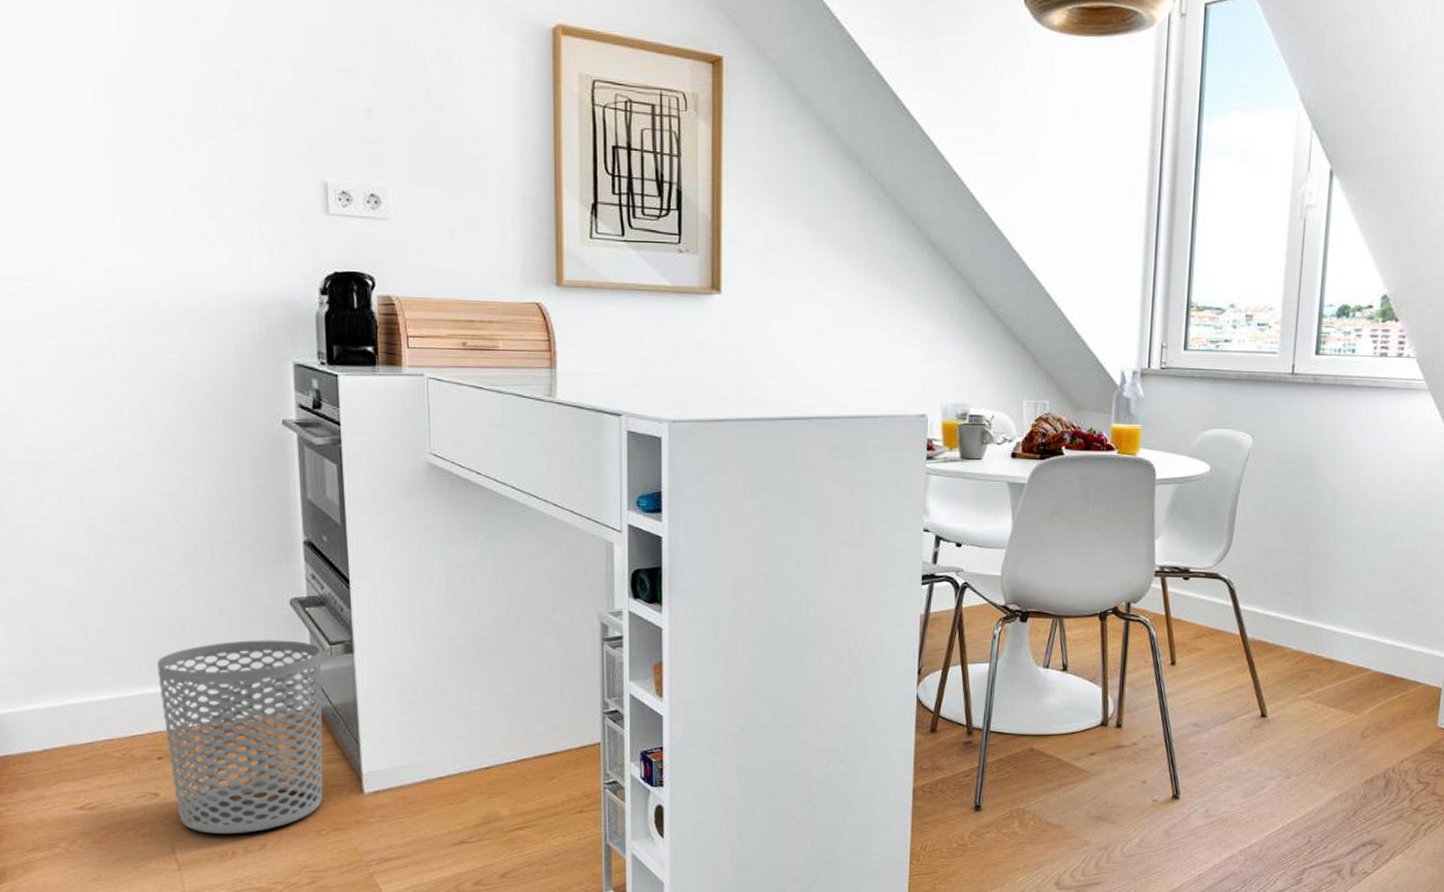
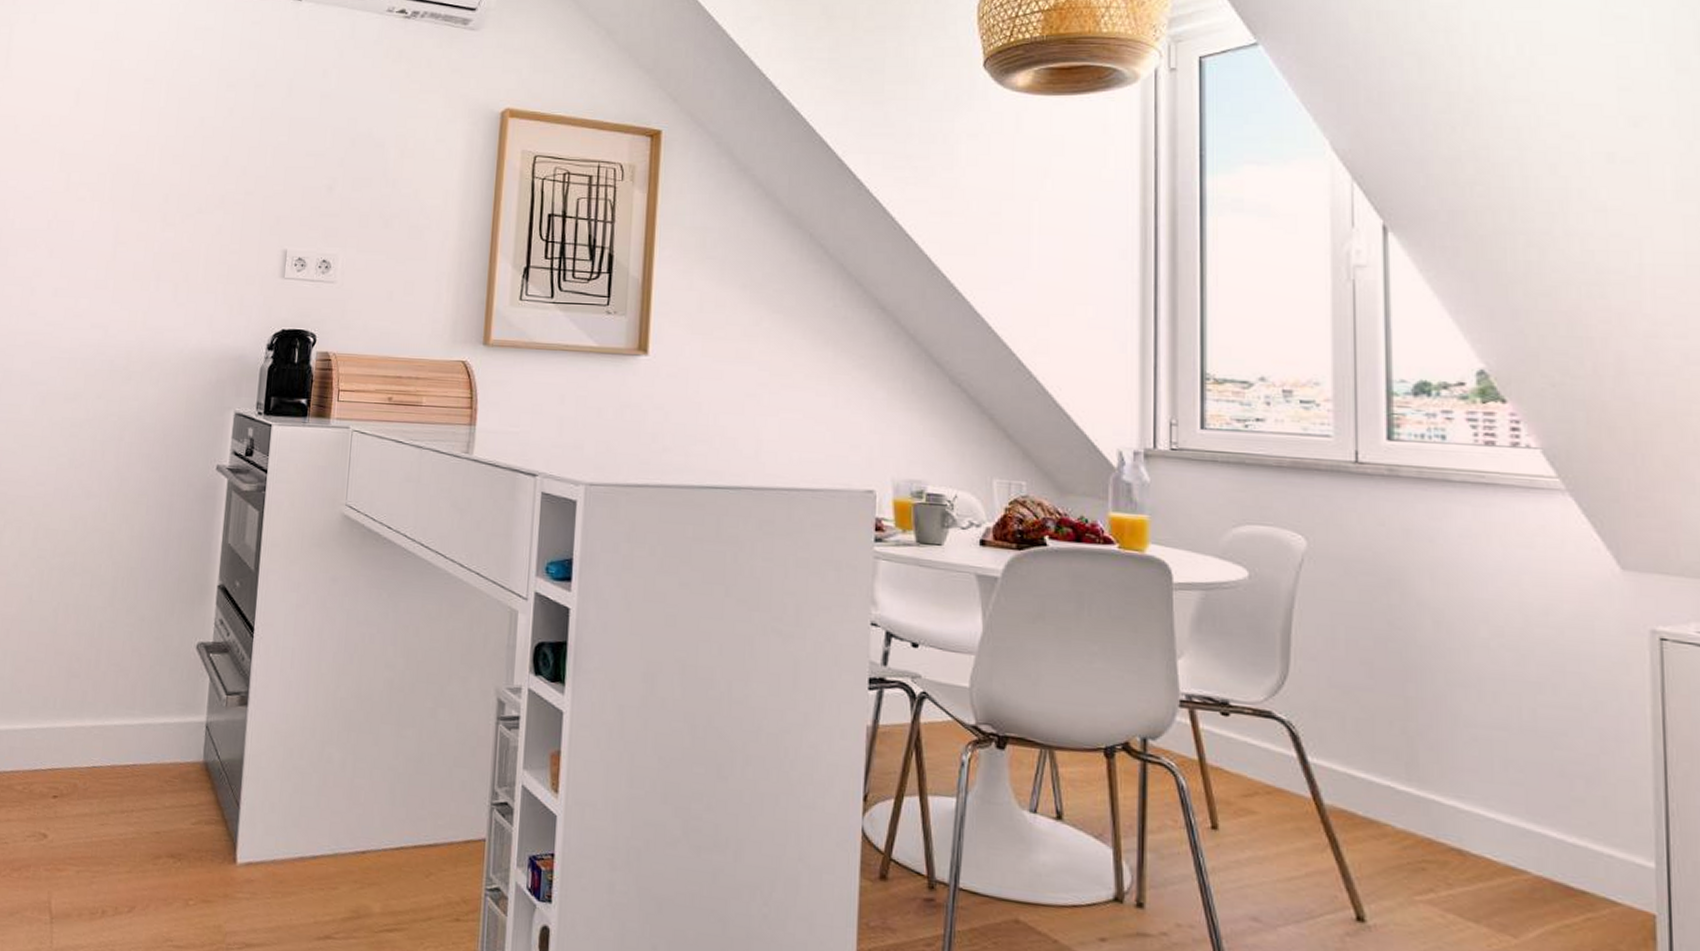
waste bin: present [157,640,323,835] -> none [60,681,218,891]

